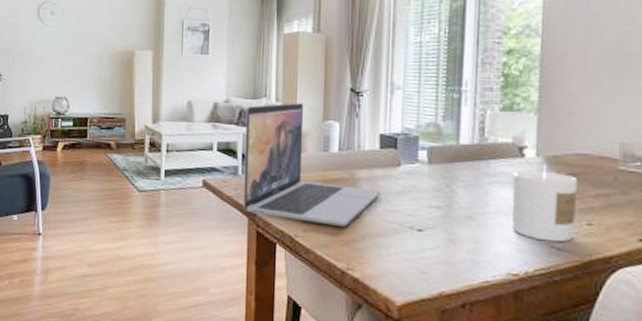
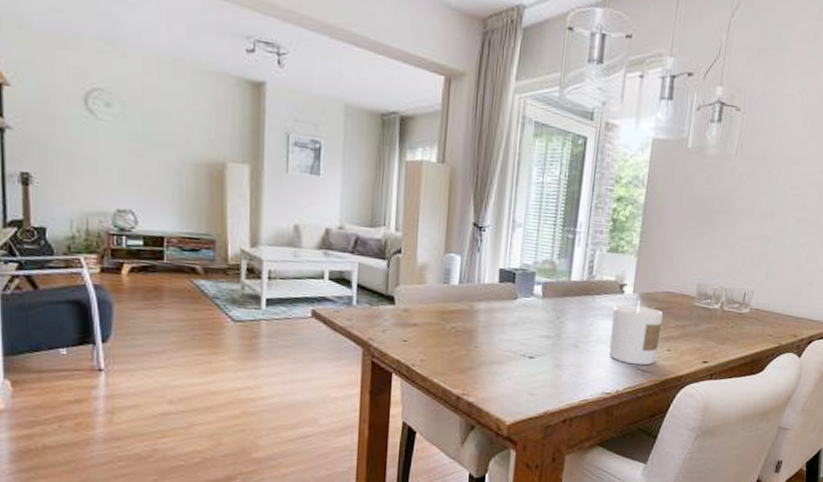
laptop: present [243,103,381,227] -> none [357,233,498,355]

